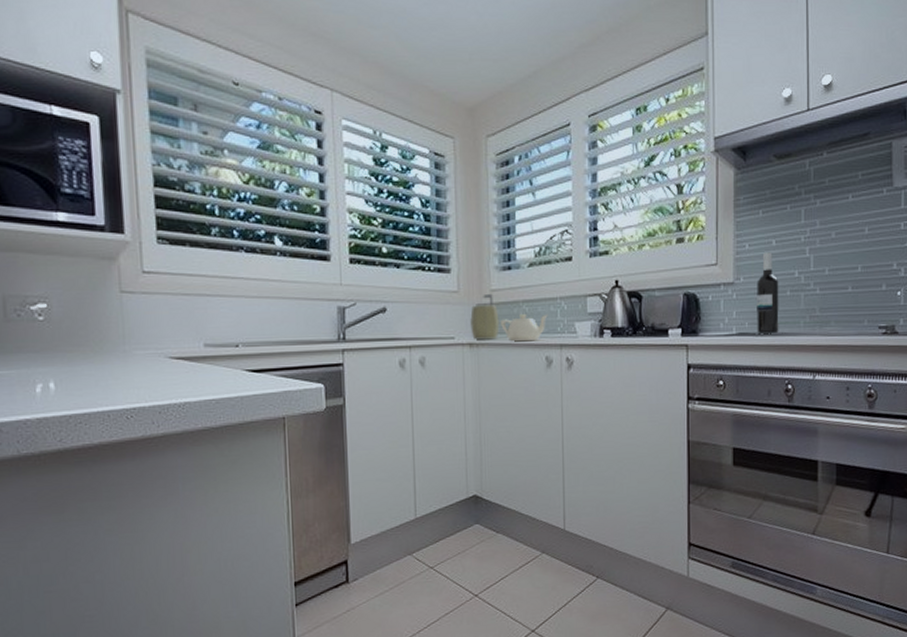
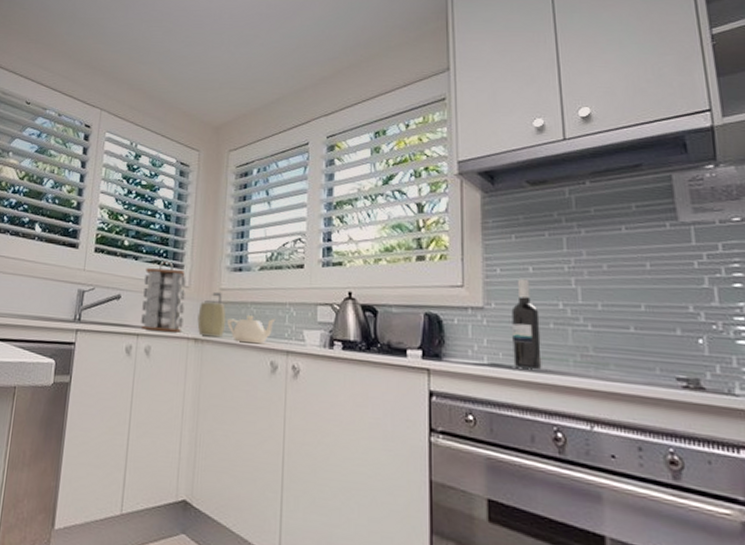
spice rack: none [410,265,456,342] -> present [140,260,187,334]

